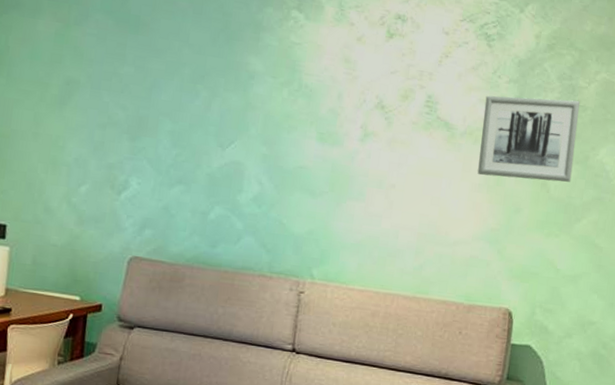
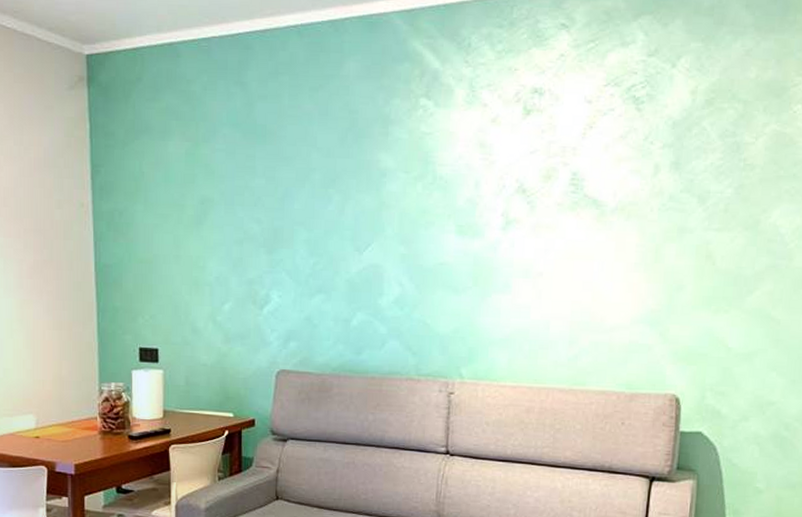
wall art: present [477,95,580,182] -> none [632,158,747,253]

